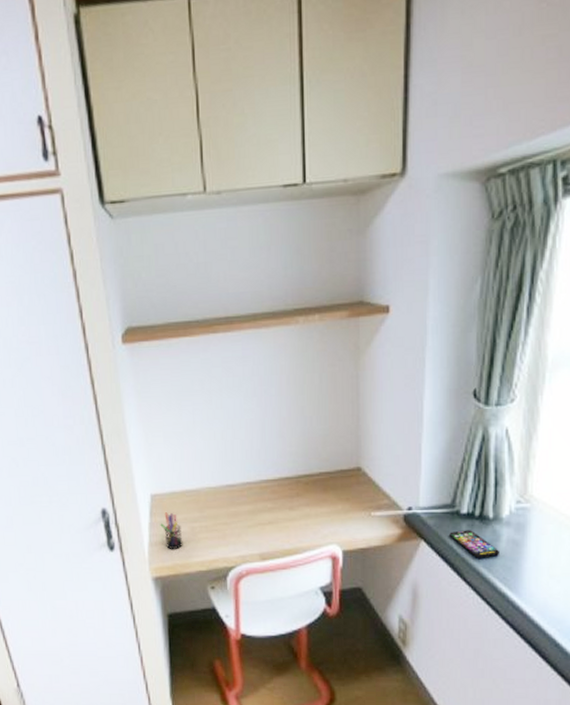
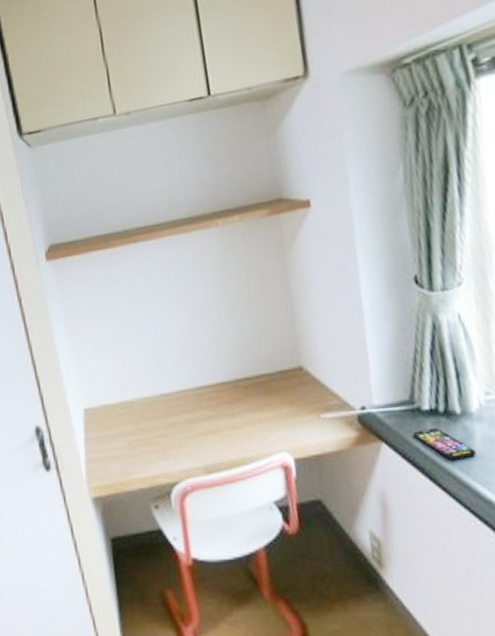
pen holder: present [160,512,183,549] -> none [95,427,121,466]

